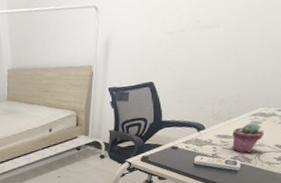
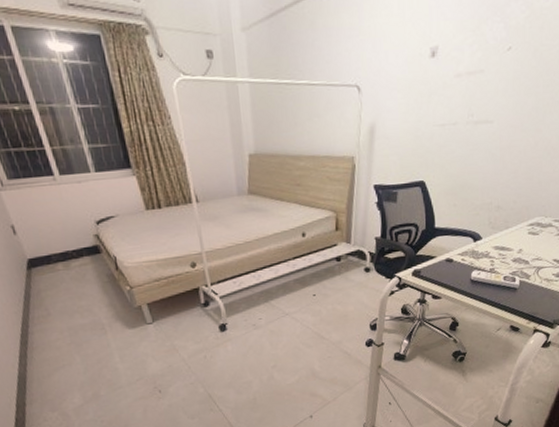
potted succulent: present [232,122,265,153] -> none [510,233,542,268]

